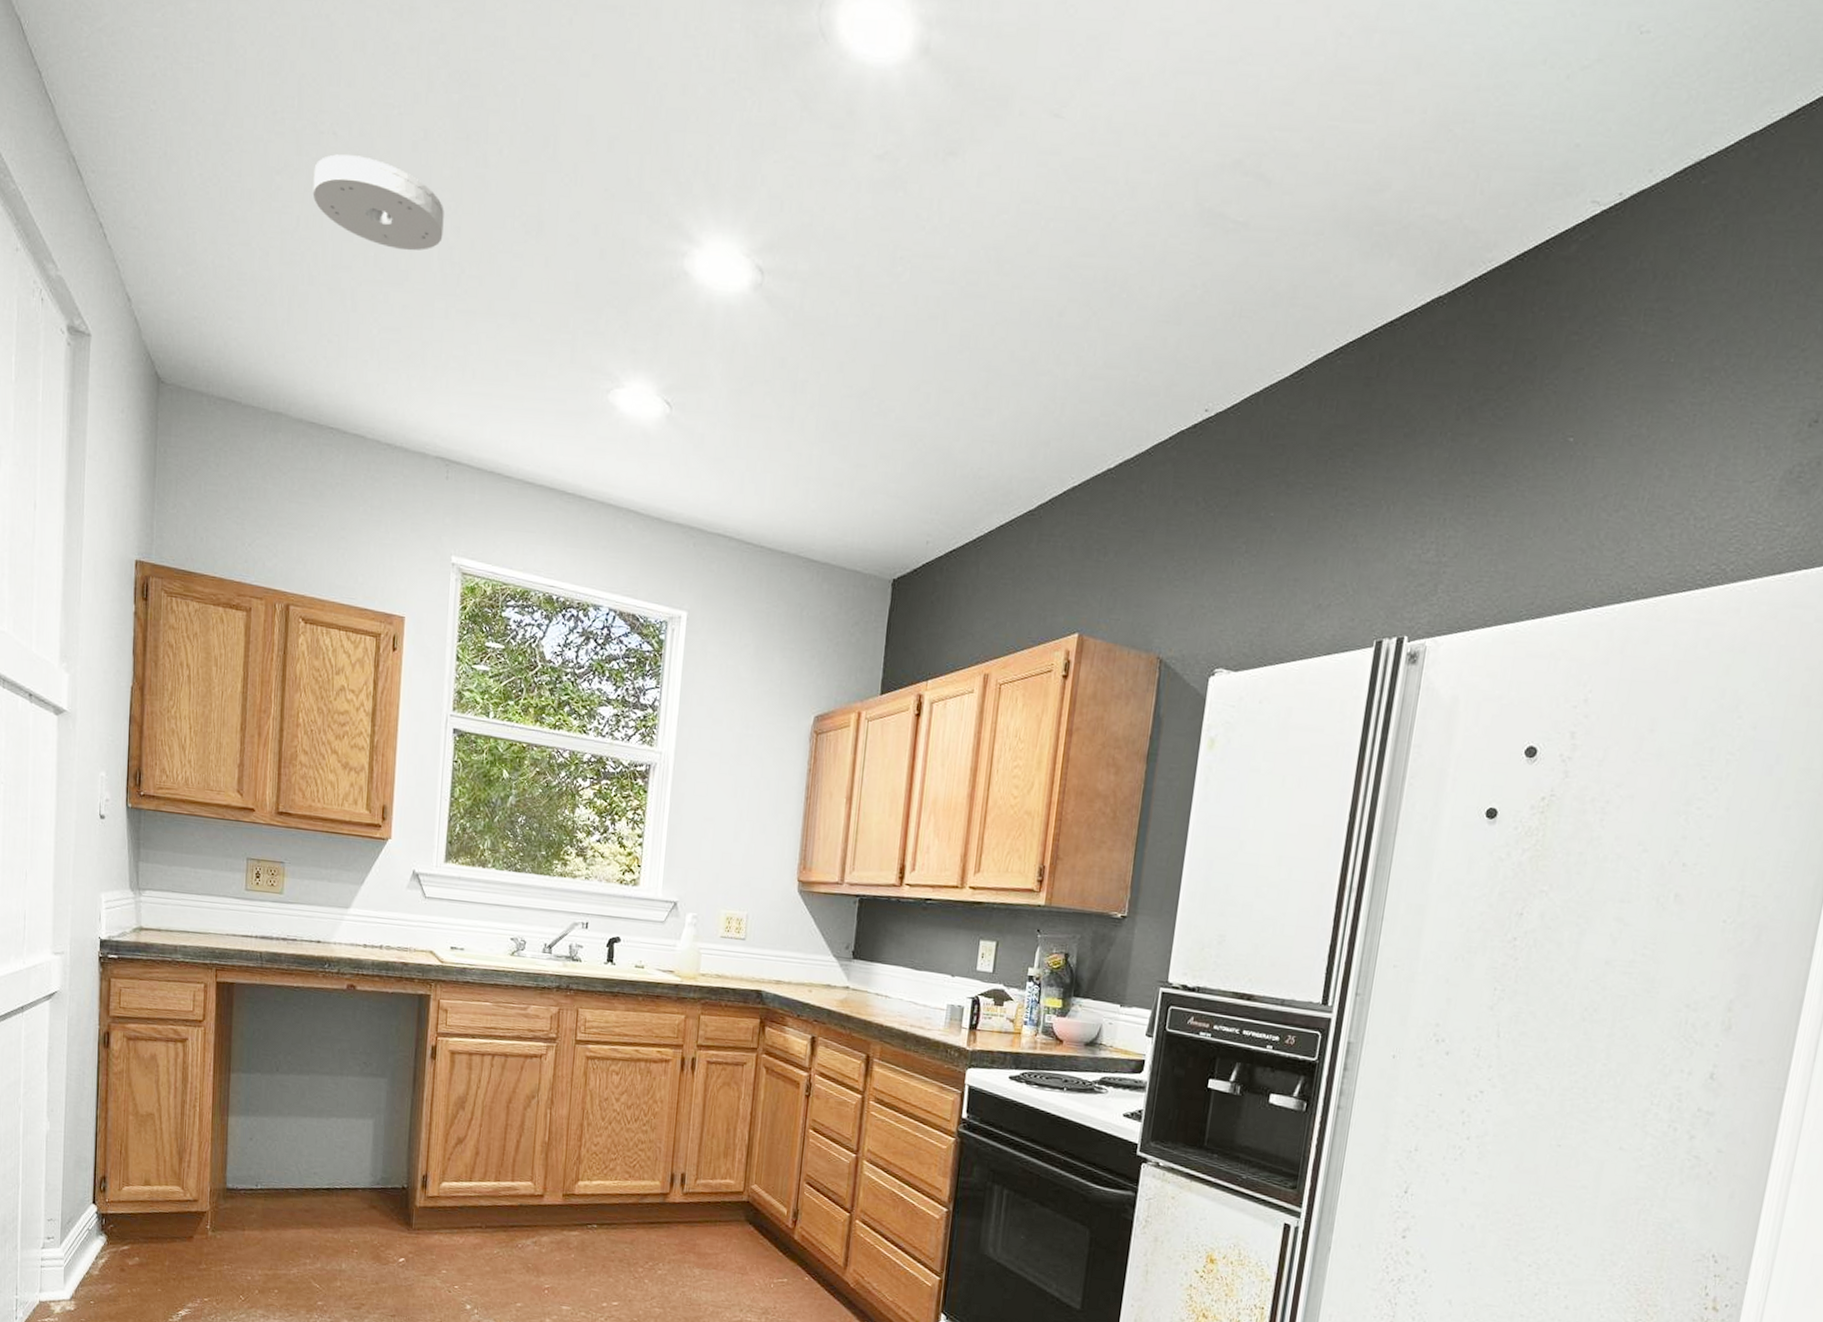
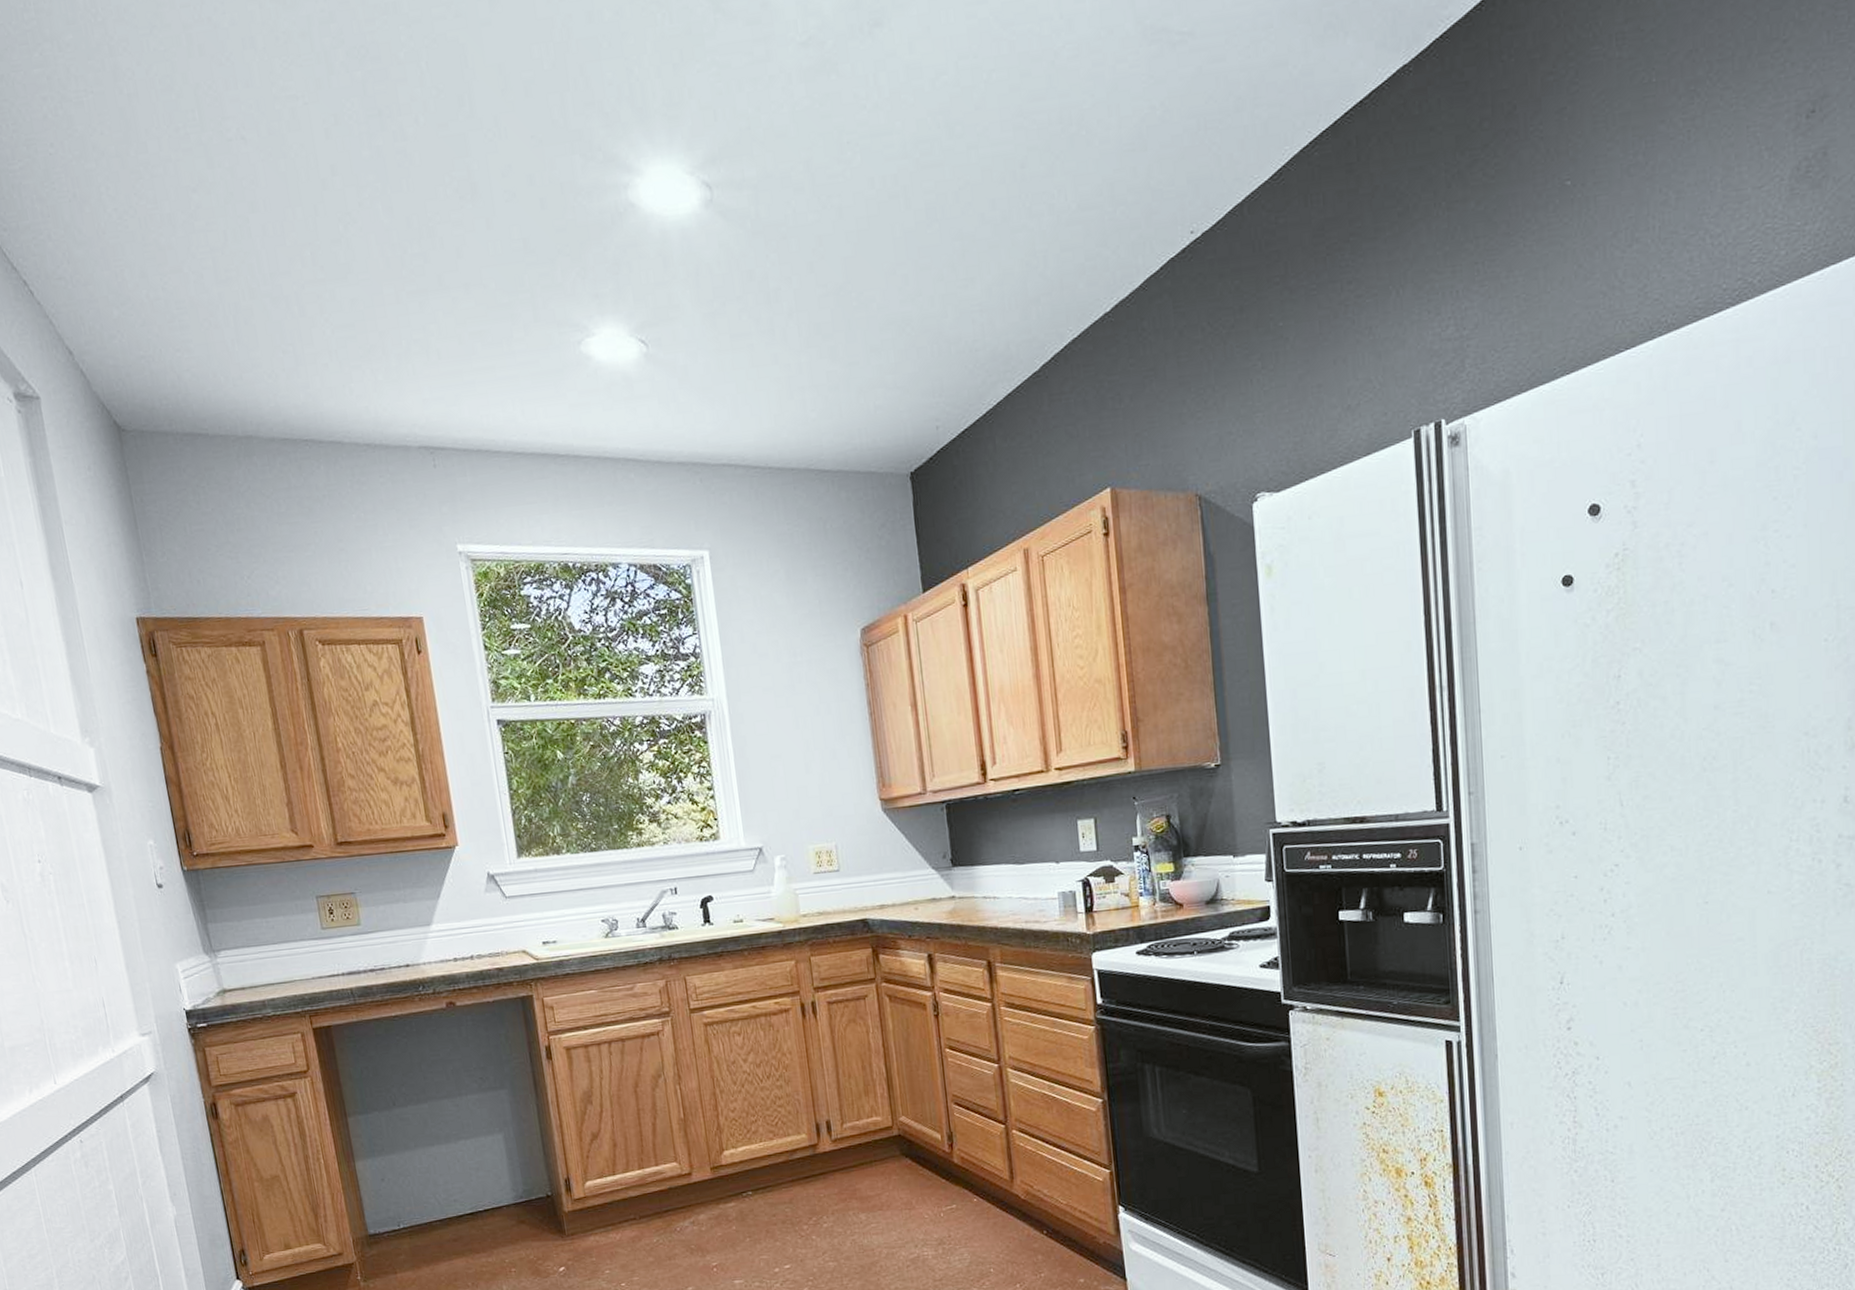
smoke detector: present [313,154,444,251] -> none [230,155,377,244]

